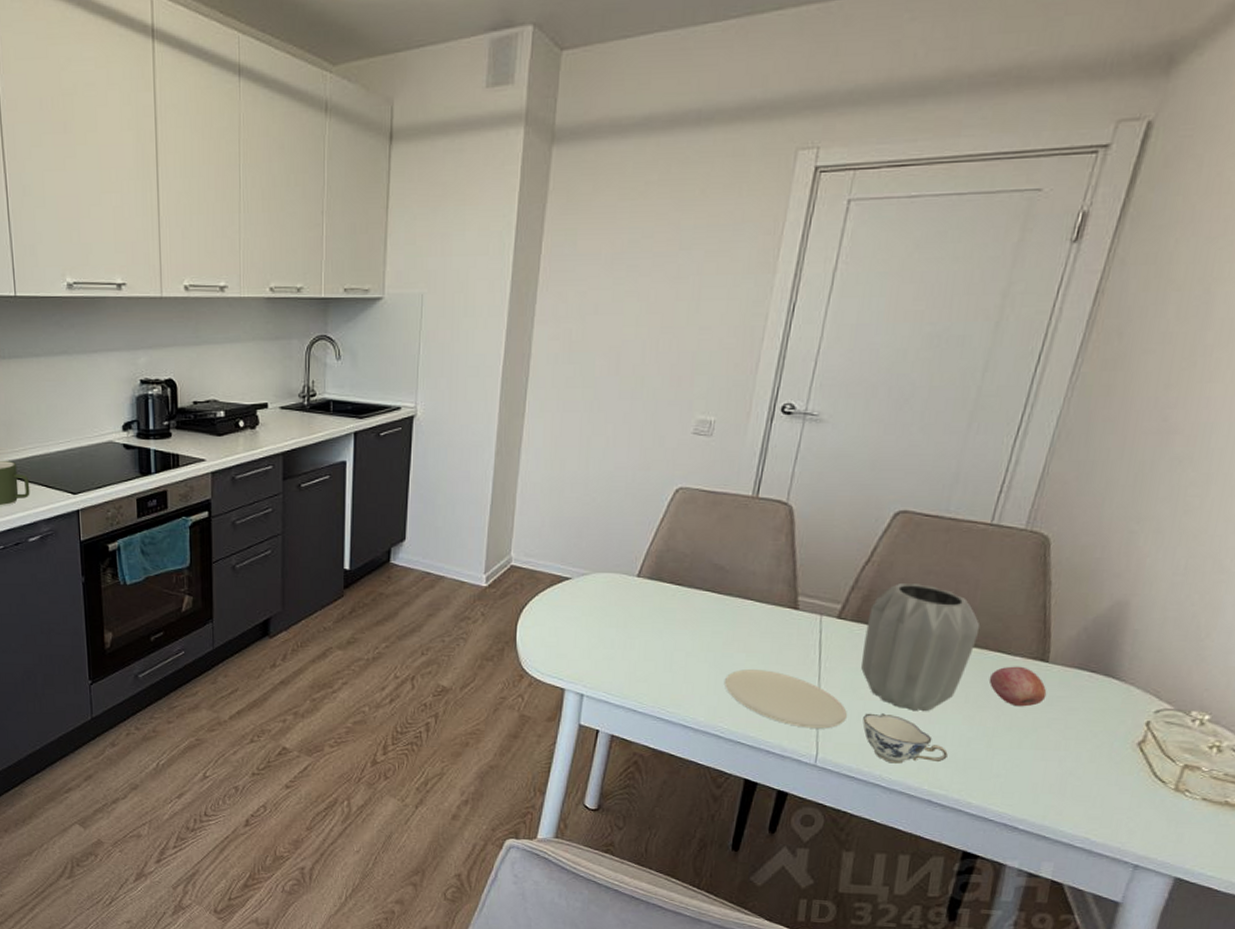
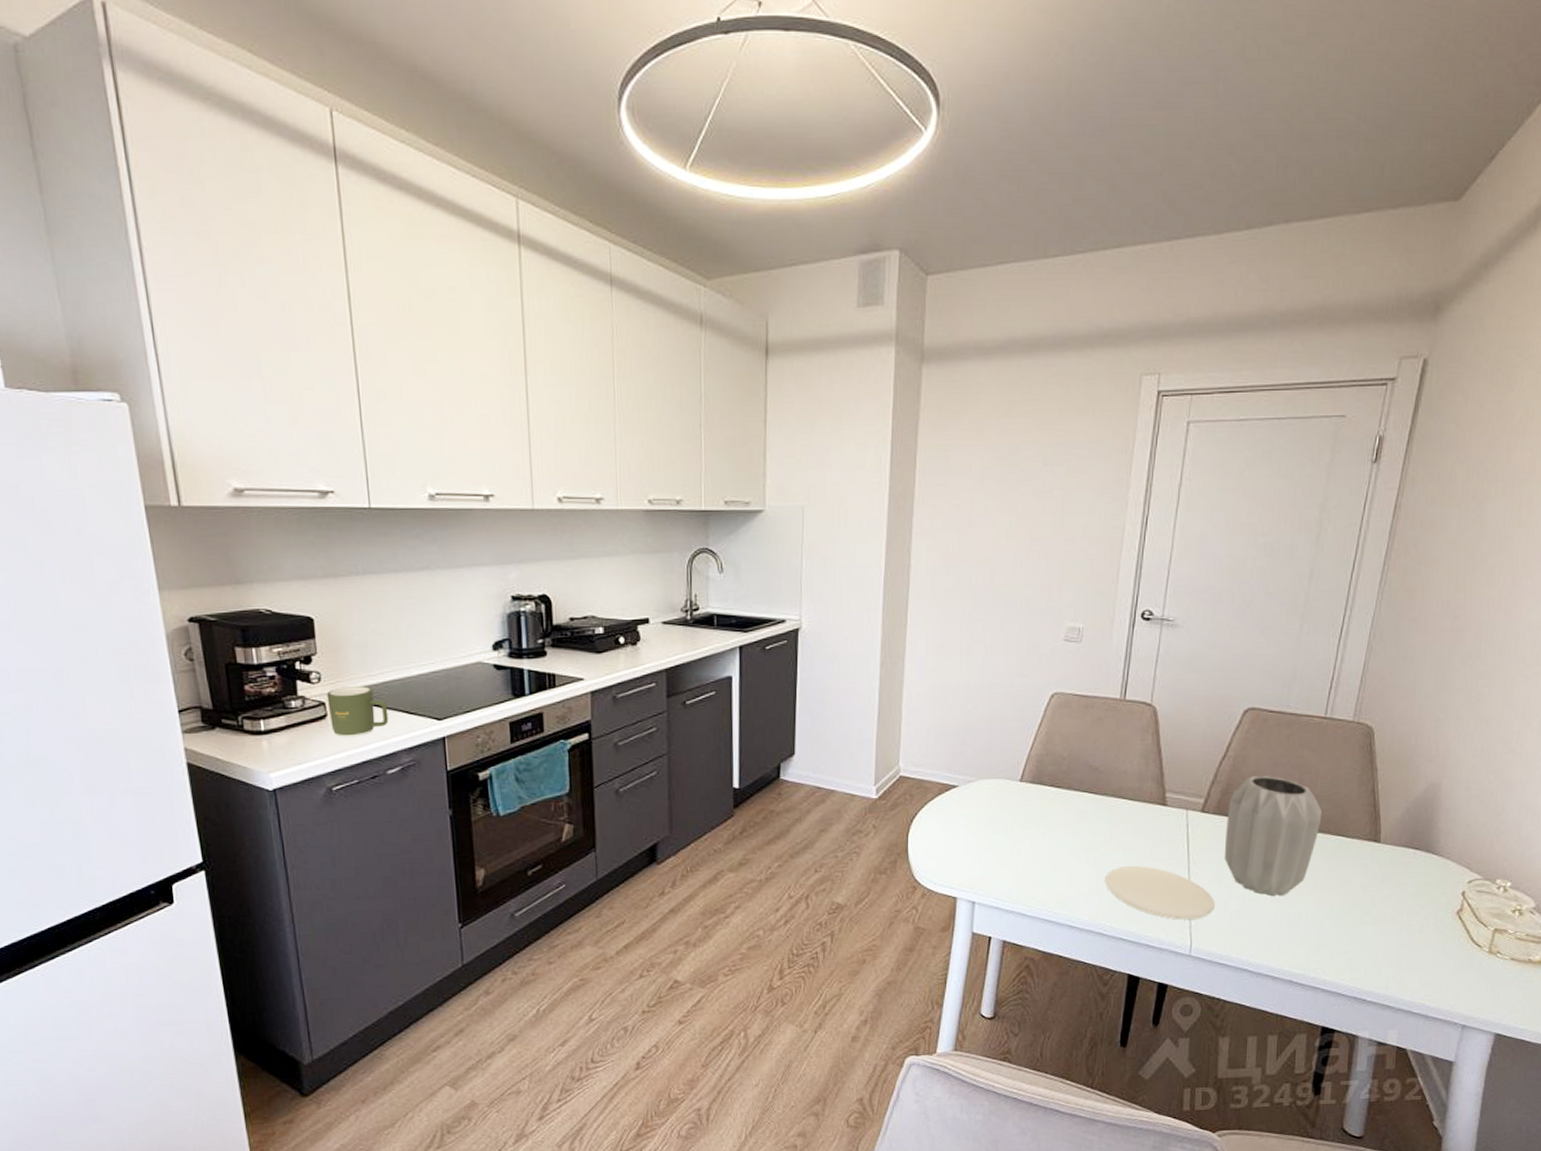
teacup: present [862,713,948,764] -> none [1229,900,1303,948]
fruit: present [988,666,1047,707] -> none [1333,848,1381,886]

